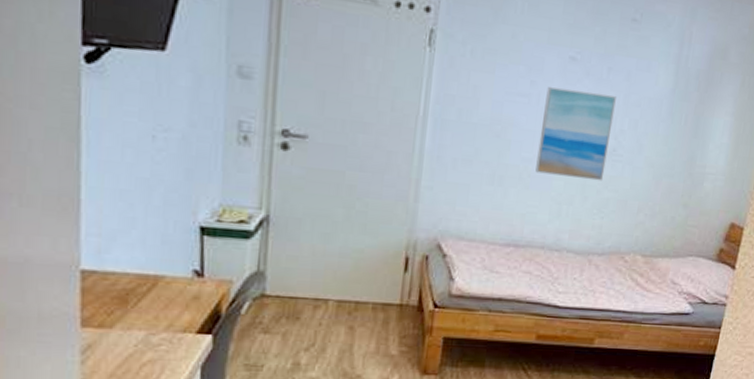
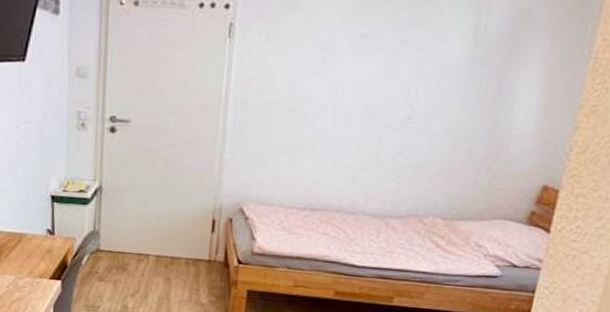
wall art: present [535,86,616,181] -> none [330,63,410,148]

